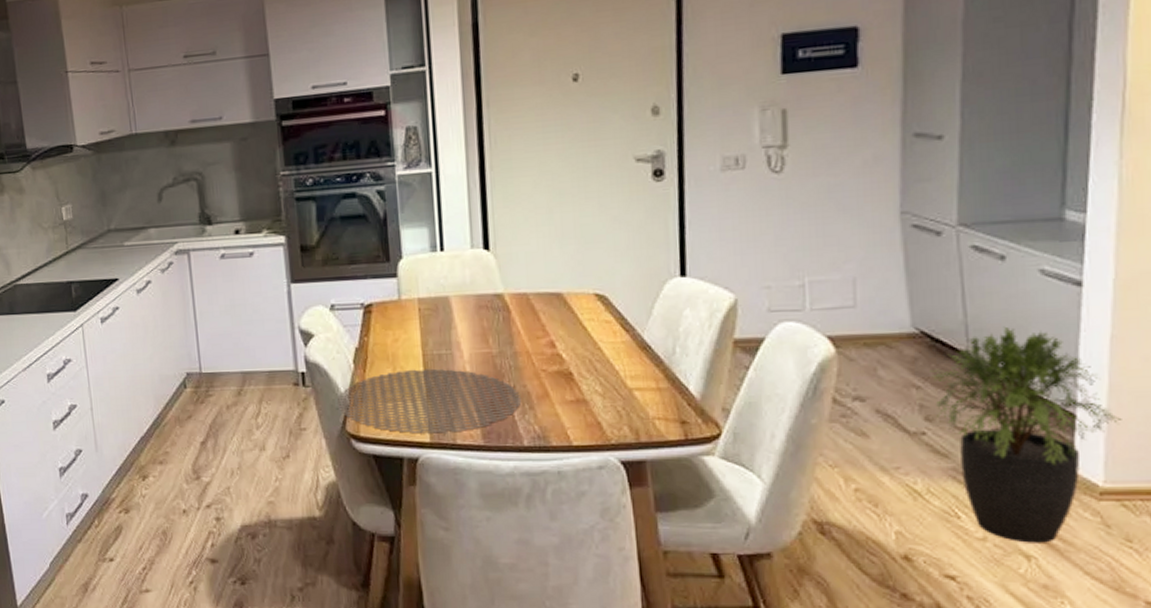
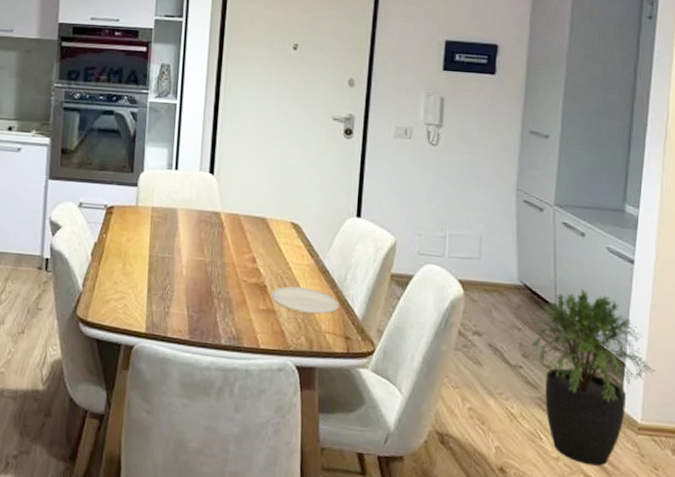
place mat: present [336,368,522,434] -> none [72,267,224,327]
plate: none [580,369,669,400] -> present [272,286,339,315]

